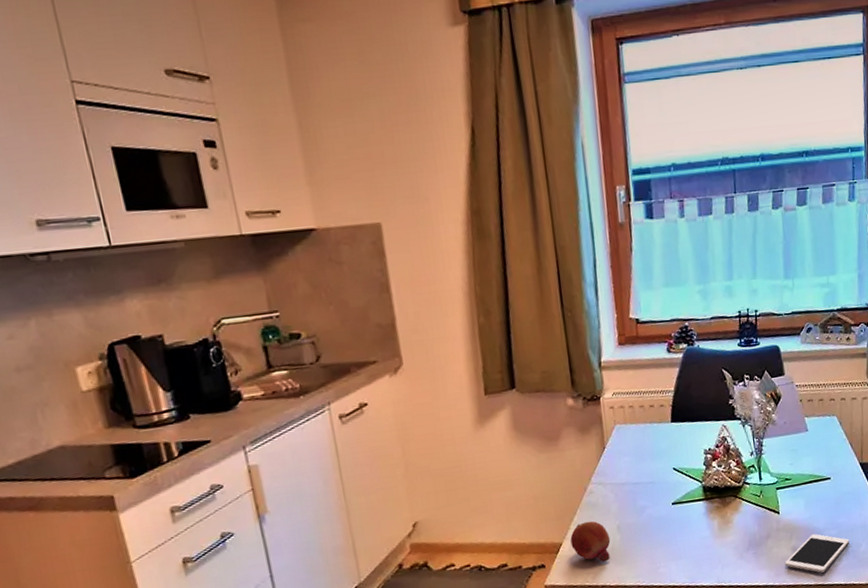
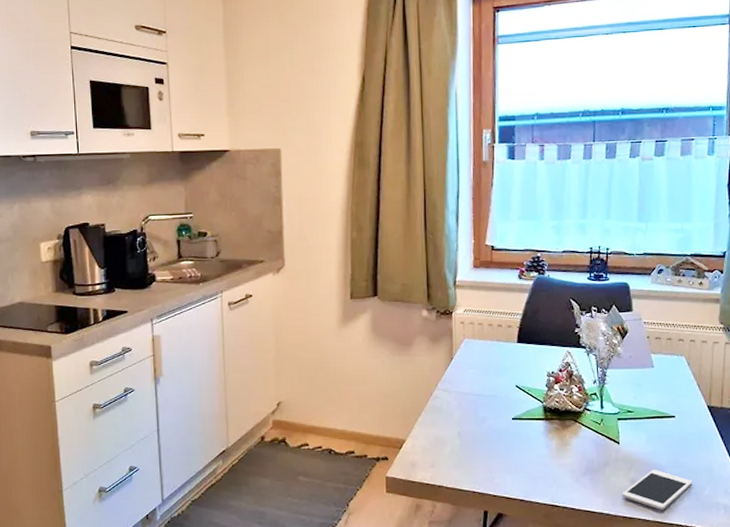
fruit: present [570,521,611,563] -> none [413,423,451,464]

